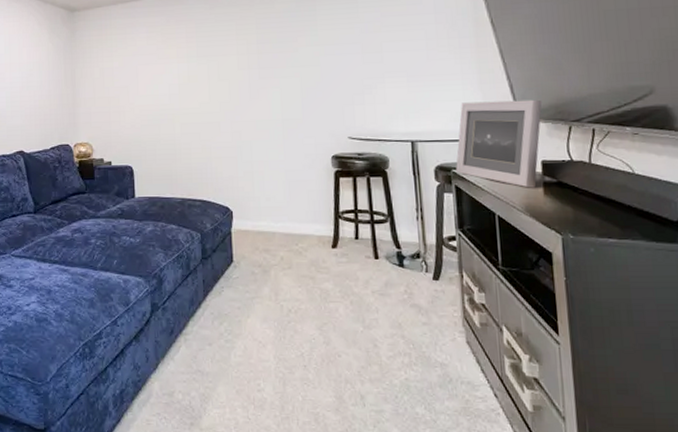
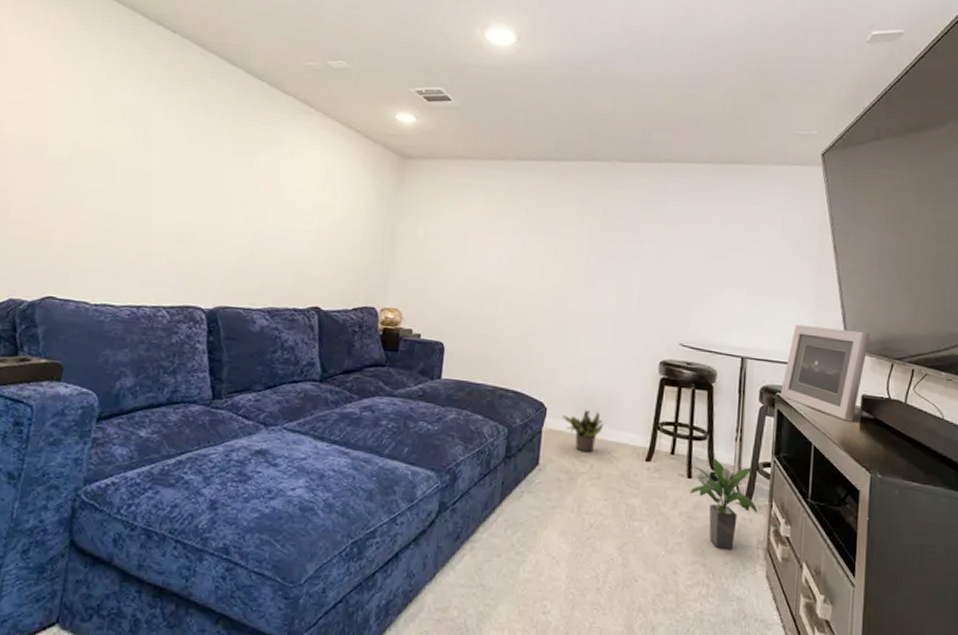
potted plant: none [247,209,288,247] -> present [561,410,604,453]
potted plant: none [379,238,448,321] -> present [690,458,757,550]

